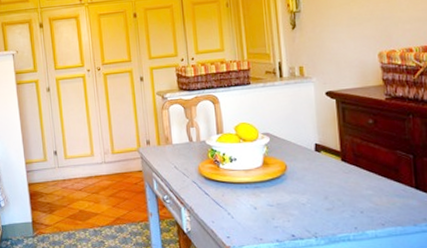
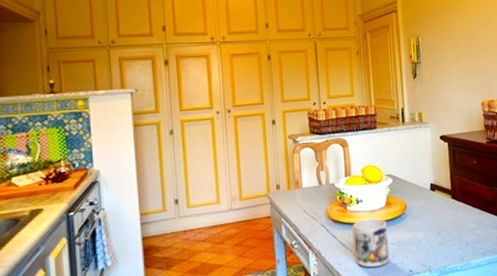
mug: none [225,178,268,229] -> present [351,218,389,268]

